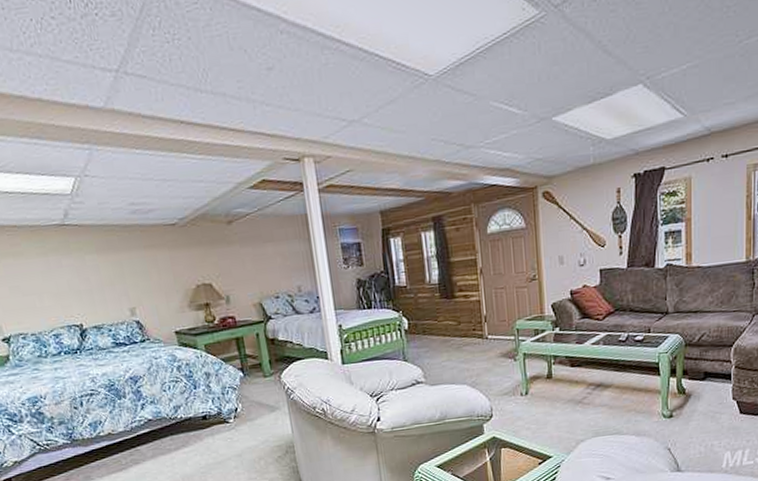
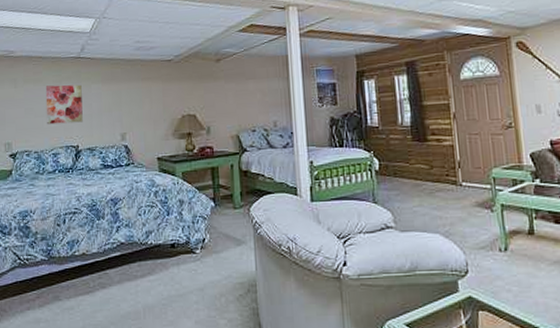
wall art: none [28,256,83,304] -> present [45,84,83,125]

